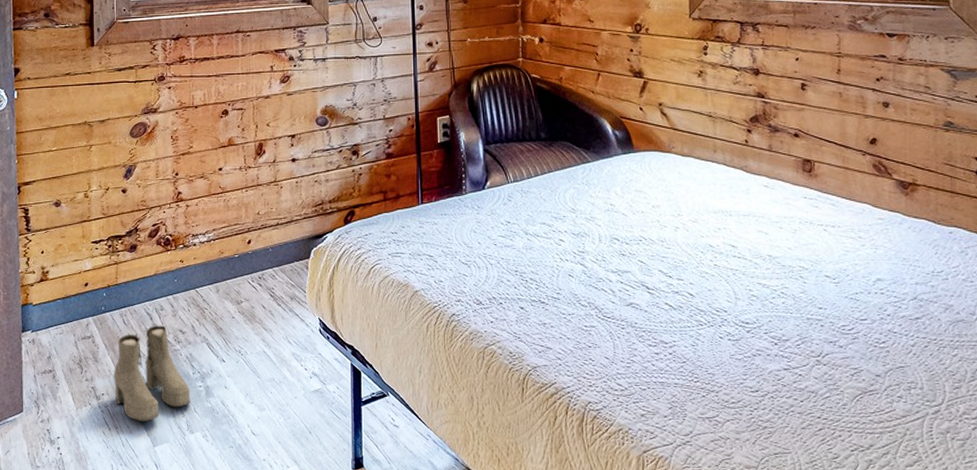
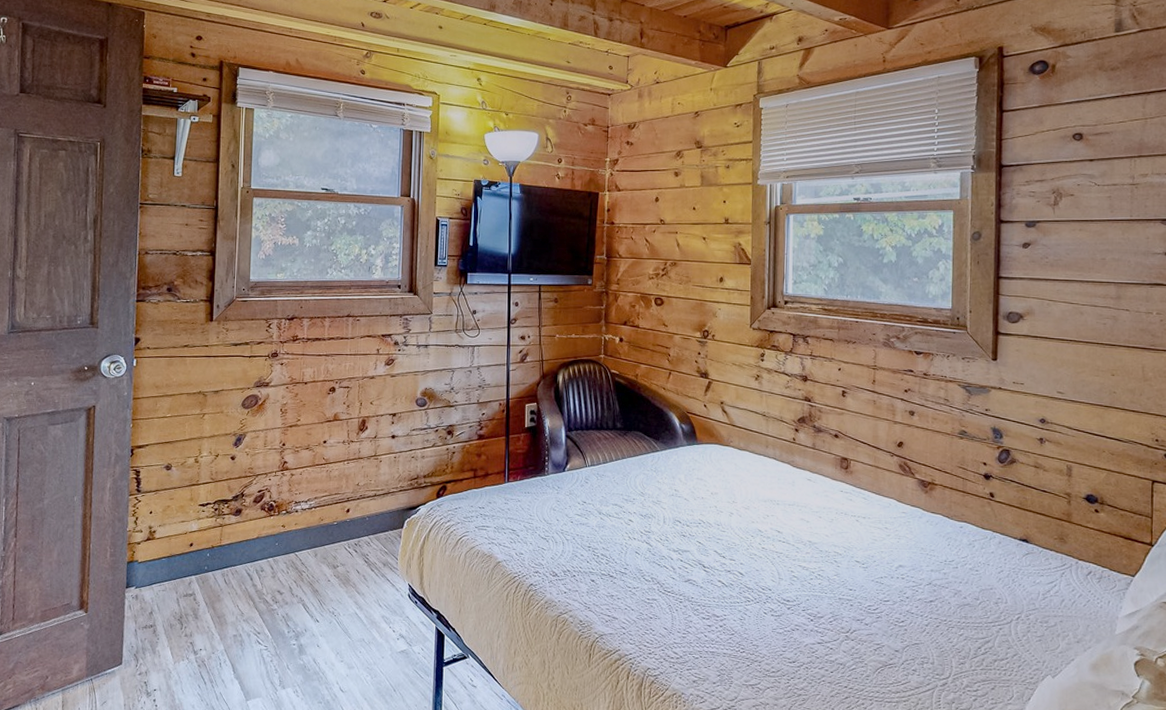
boots: present [113,325,191,422] -> none [211,585,285,677]

